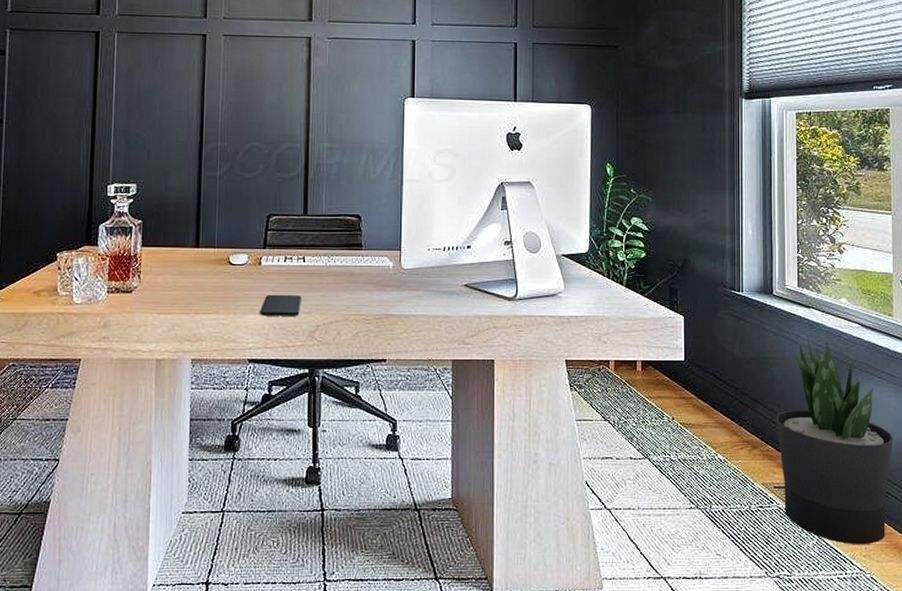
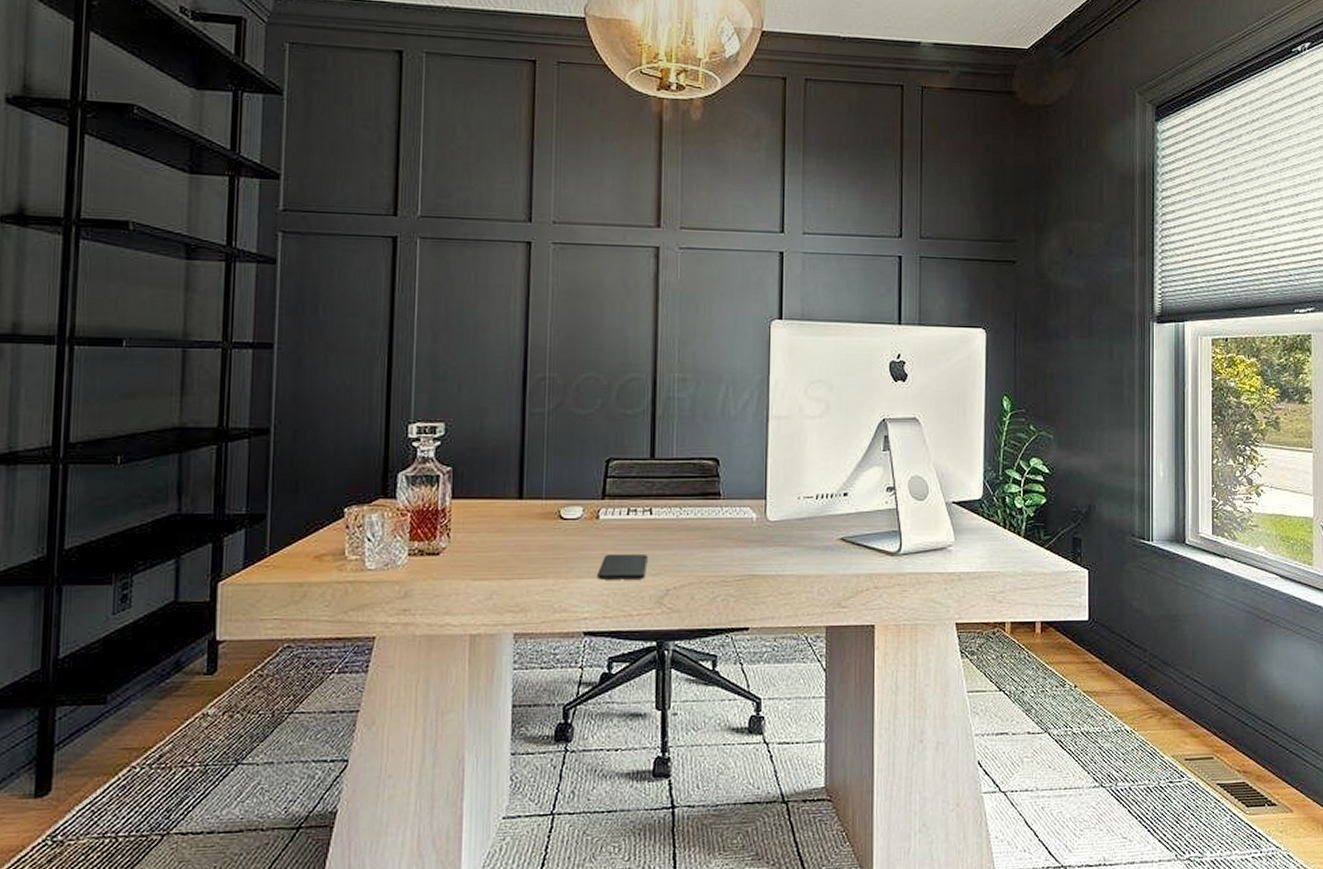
planter: present [776,328,893,545] -> none [1188,581,1312,820]

